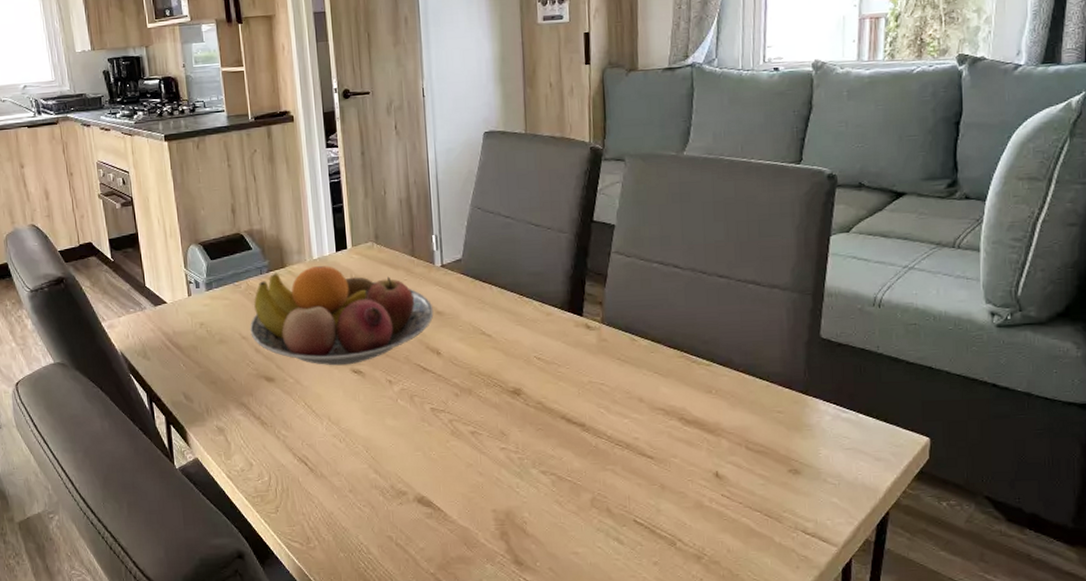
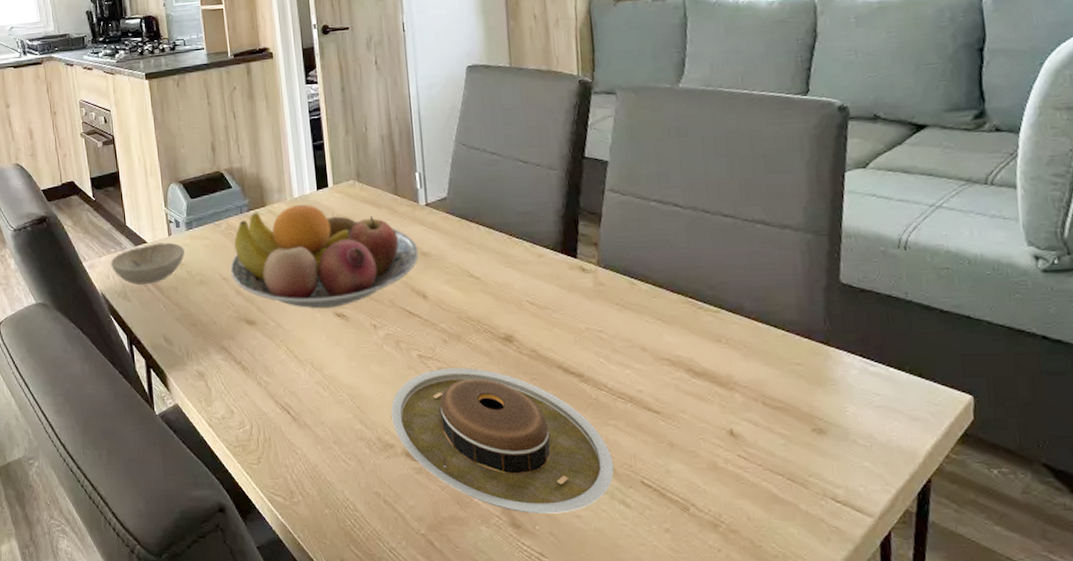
bowl: none [129,302,205,344] -> present [110,242,185,285]
plate: none [404,419,609,552] -> present [391,368,614,514]

